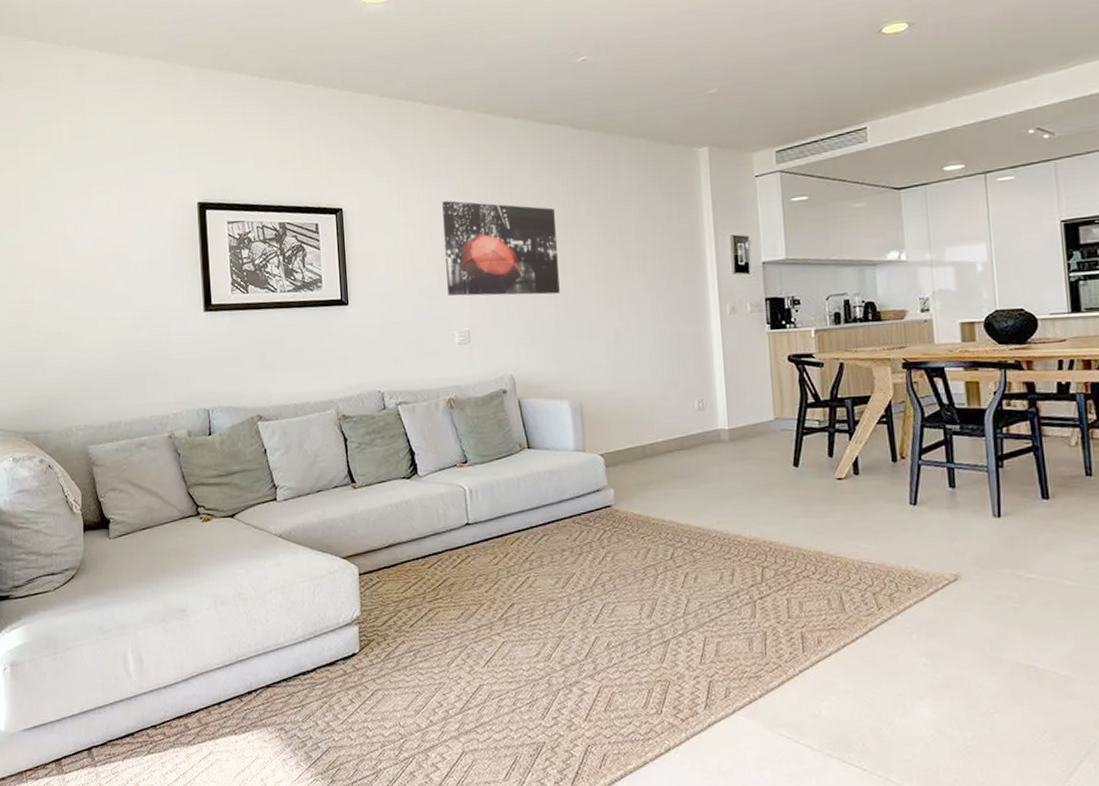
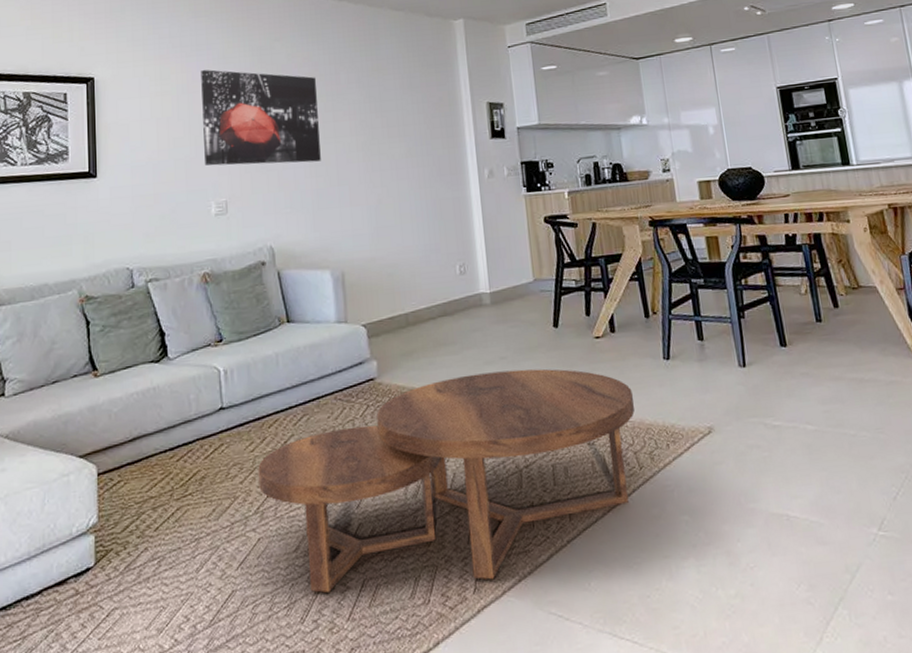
coffee table: none [501,505,875,699] -> present [258,369,635,593]

